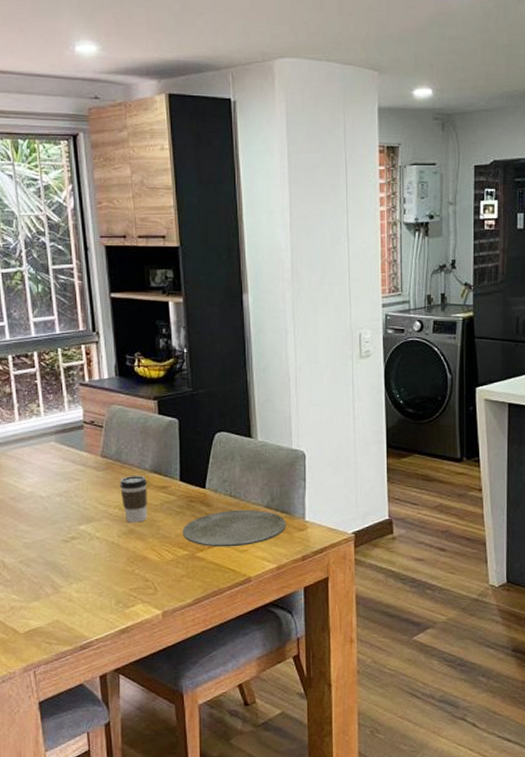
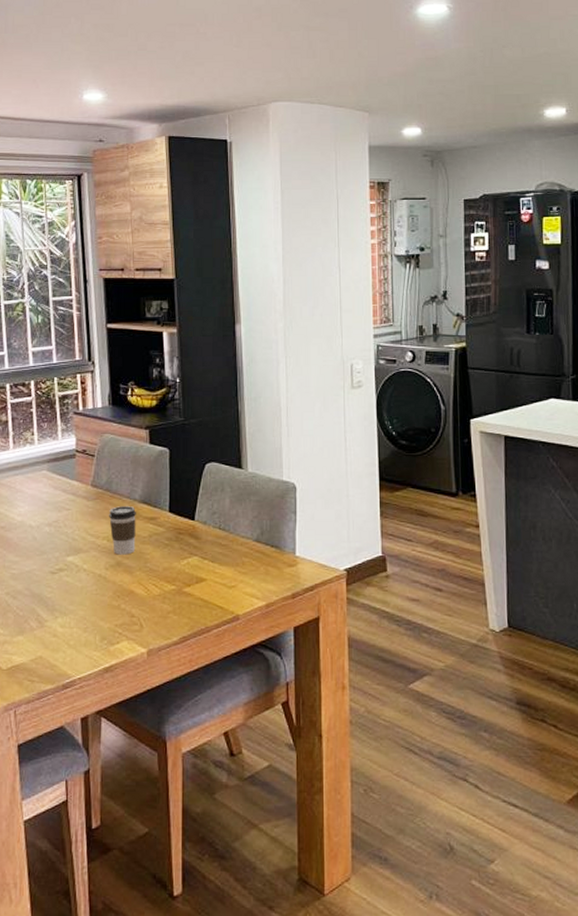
plate: present [182,509,286,548] -> none [170,543,276,583]

